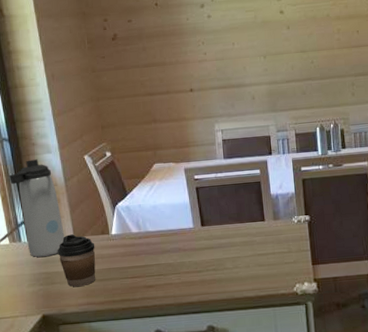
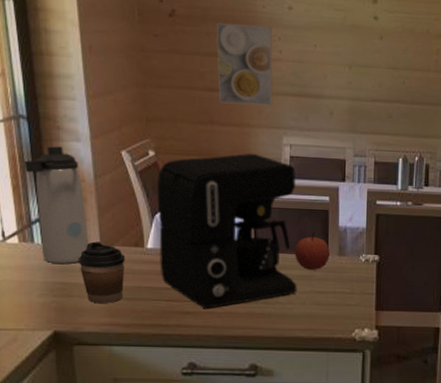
coffee maker: none [115,142,241,281] -> present [157,153,297,308]
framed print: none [150,35,204,104] -> present [216,23,273,106]
apple: none [235,202,266,236] -> present [294,232,330,270]

